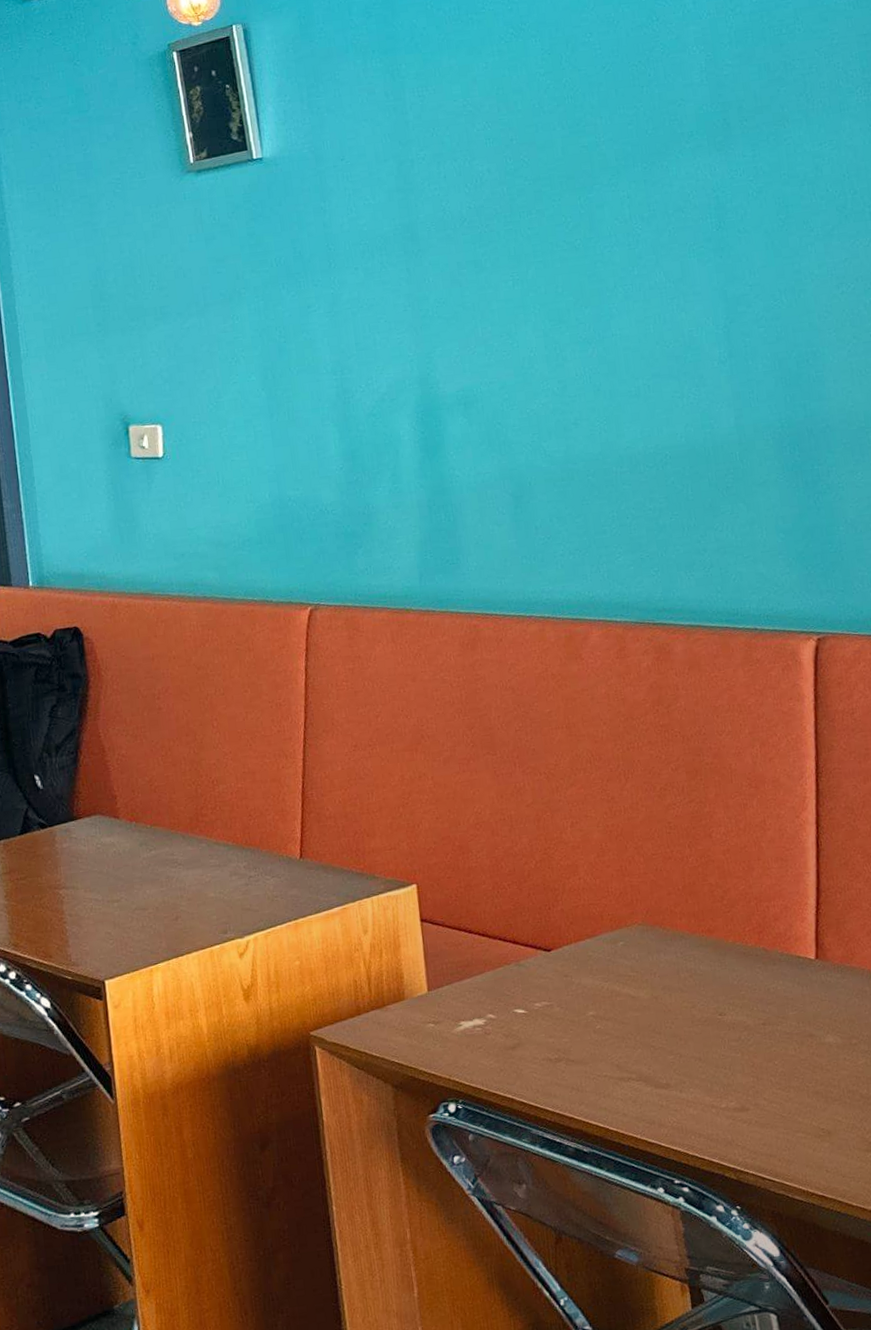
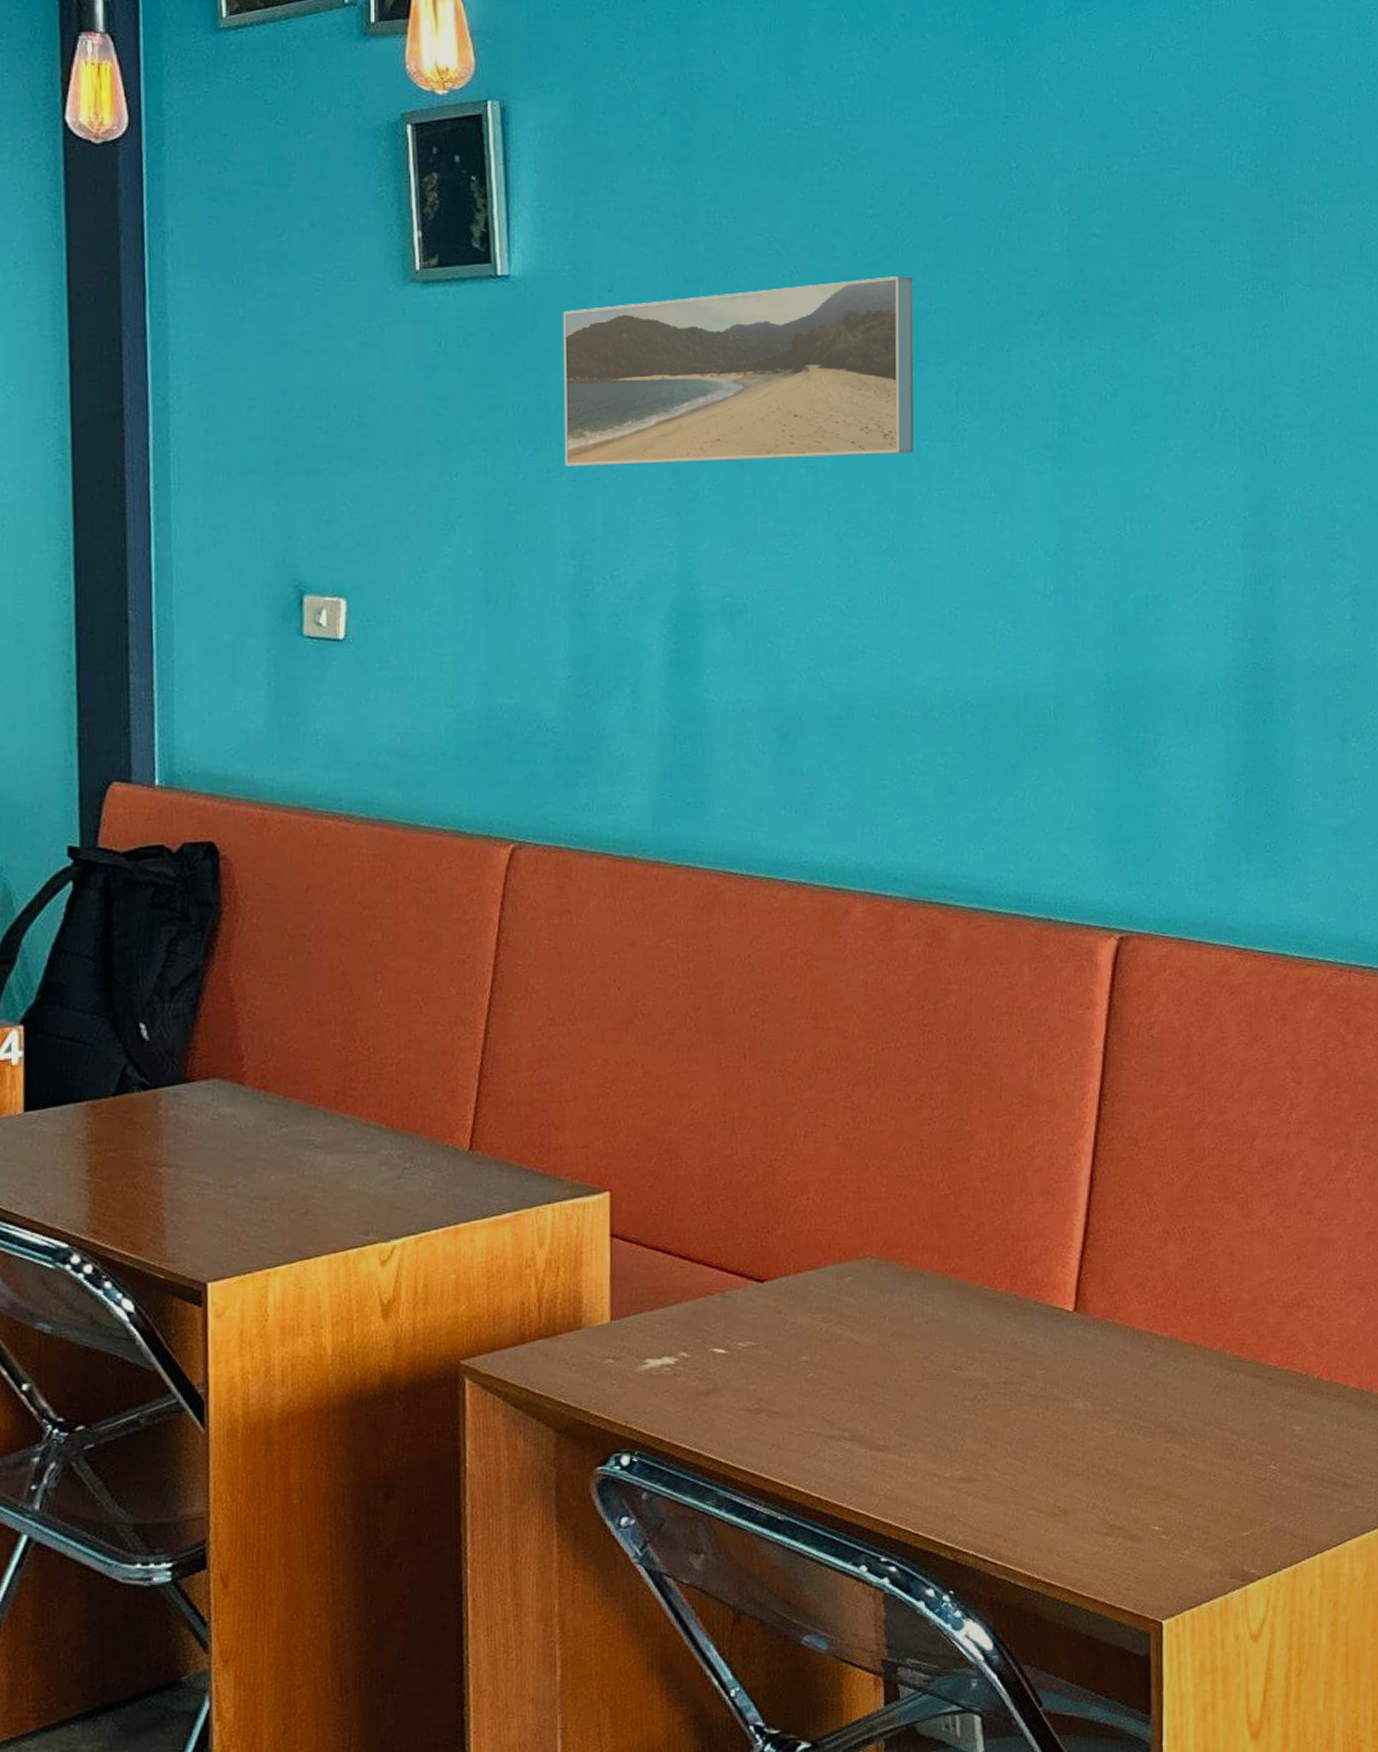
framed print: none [307,118,599,302] -> present [563,276,914,467]

